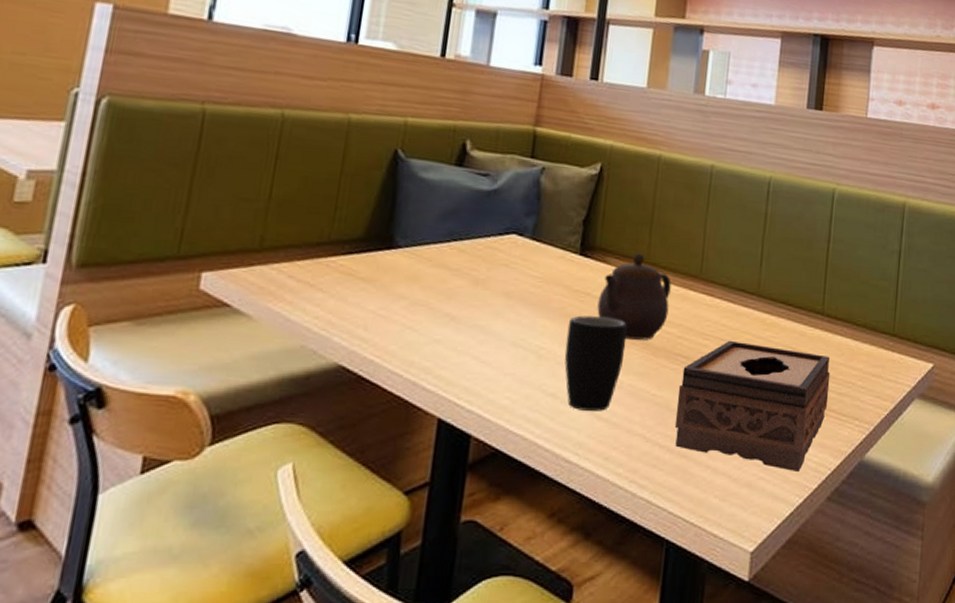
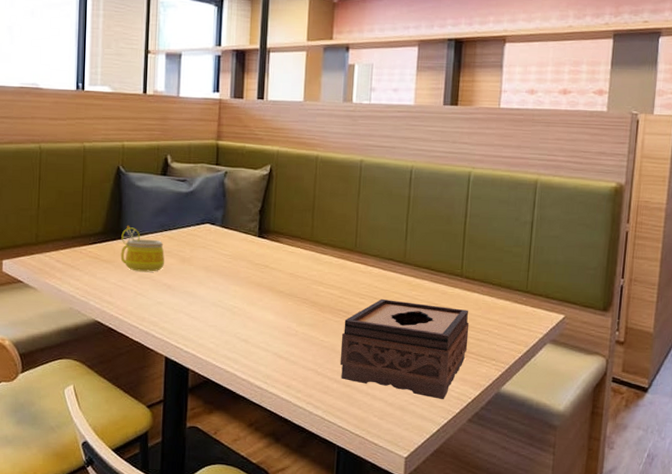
mug: none [386,230,451,297] -> present [120,225,165,272]
mug: present [564,315,627,411] -> none [252,282,299,352]
teapot: present [597,253,672,340] -> none [274,234,332,300]

